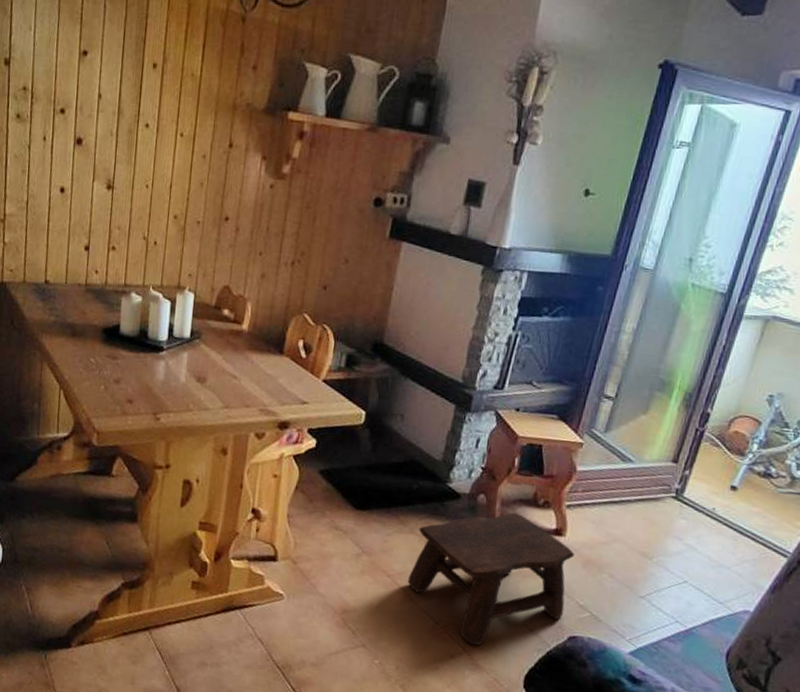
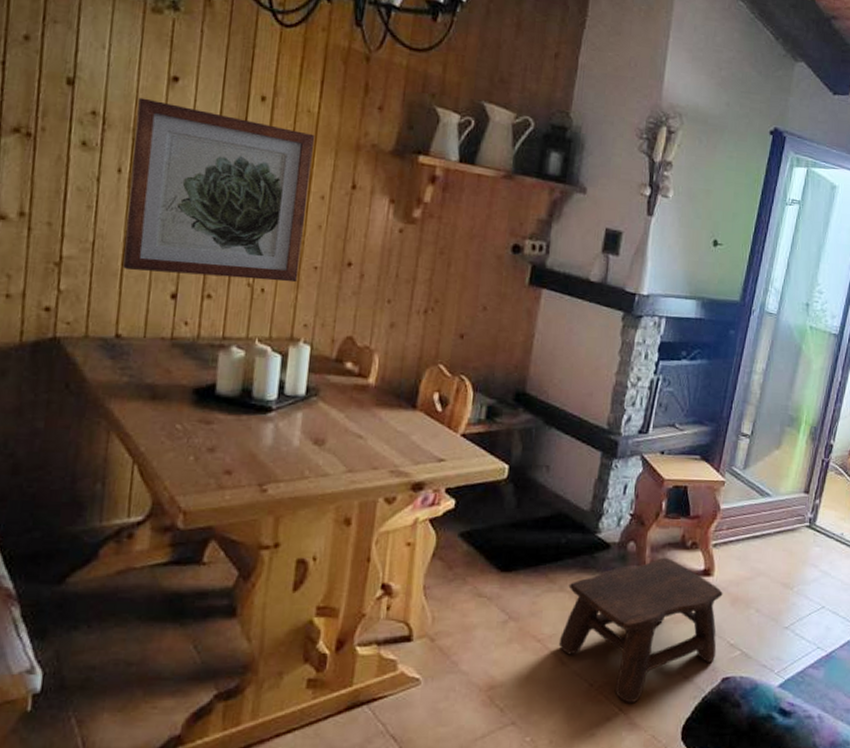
wall art: none [49,72,198,236] -> present [123,97,315,283]

